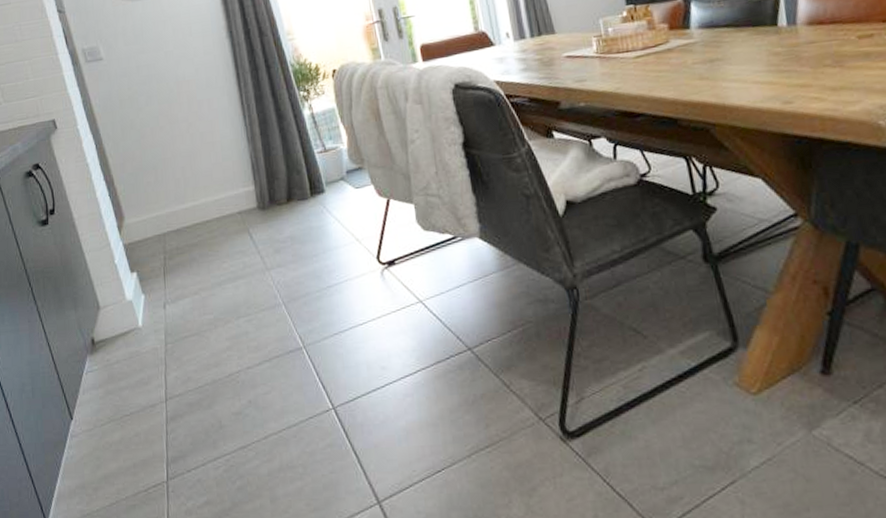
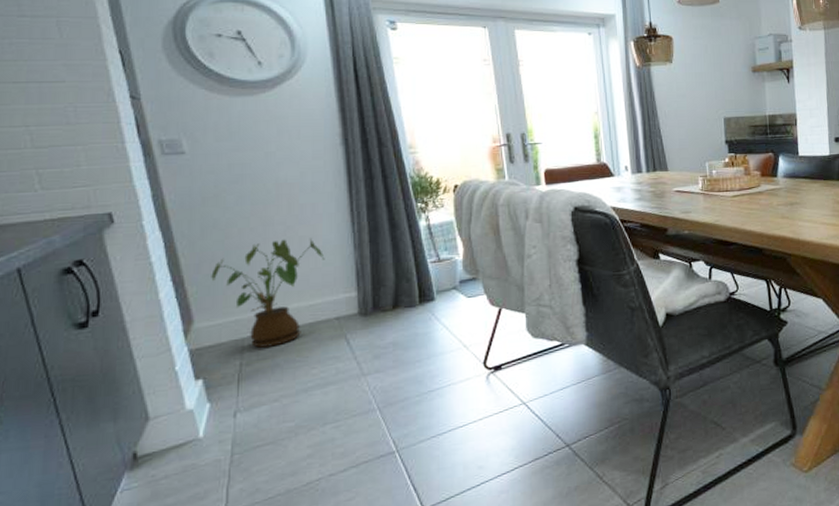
house plant: none [133,133,224,242] -> present [211,238,325,348]

